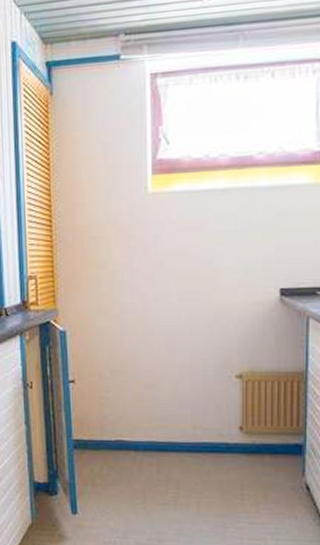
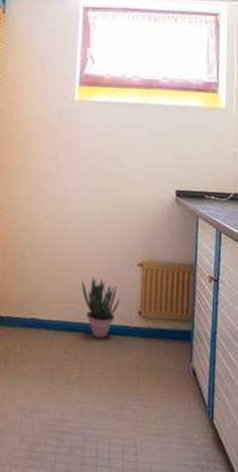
potted plant: none [170,392,217,456] -> present [81,276,120,338]

